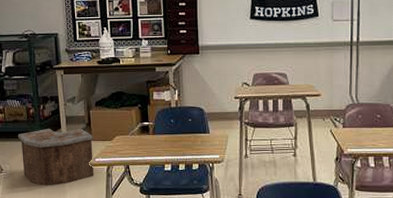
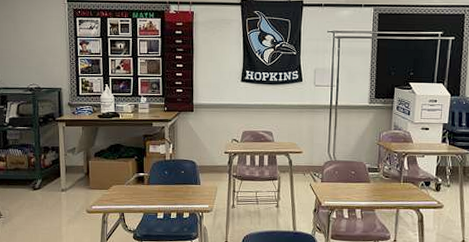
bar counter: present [18,128,95,186] -> none [18,176,91,231]

